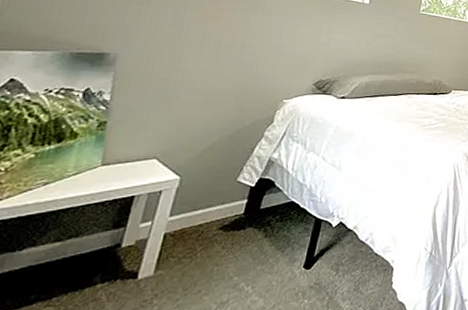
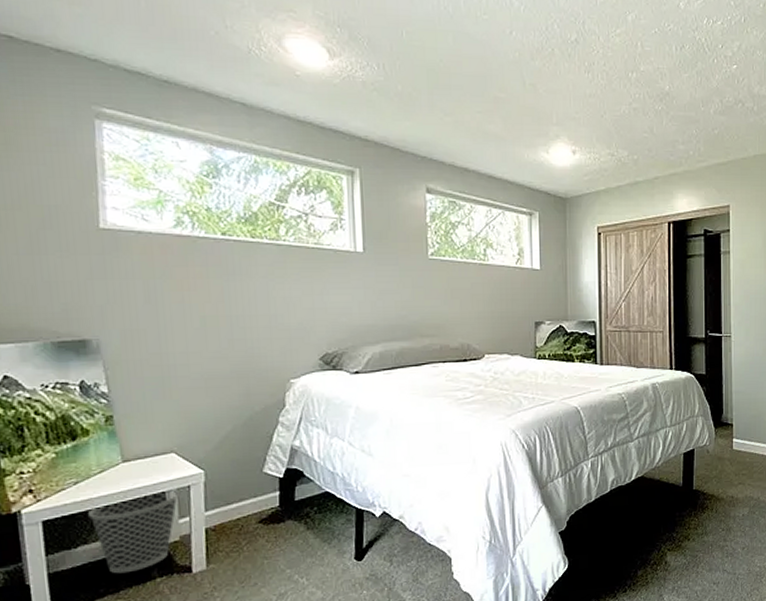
wastebasket: none [47,193,149,279] -> present [88,488,179,574]

